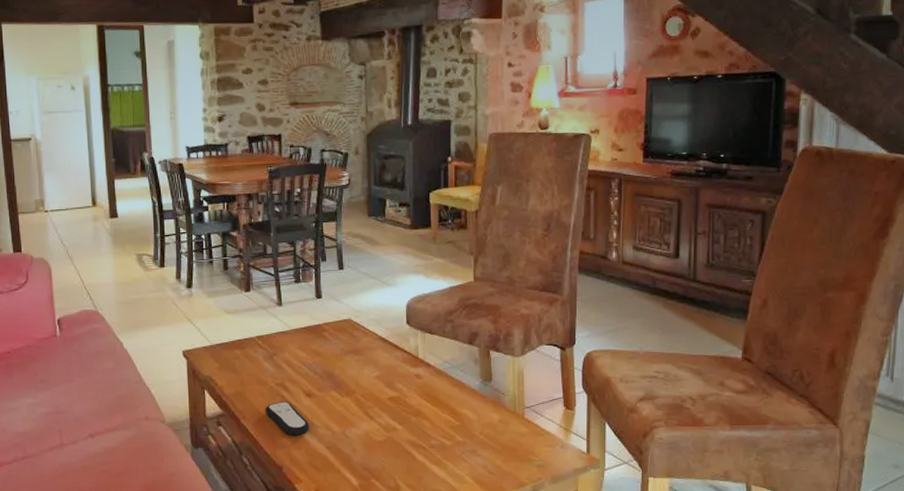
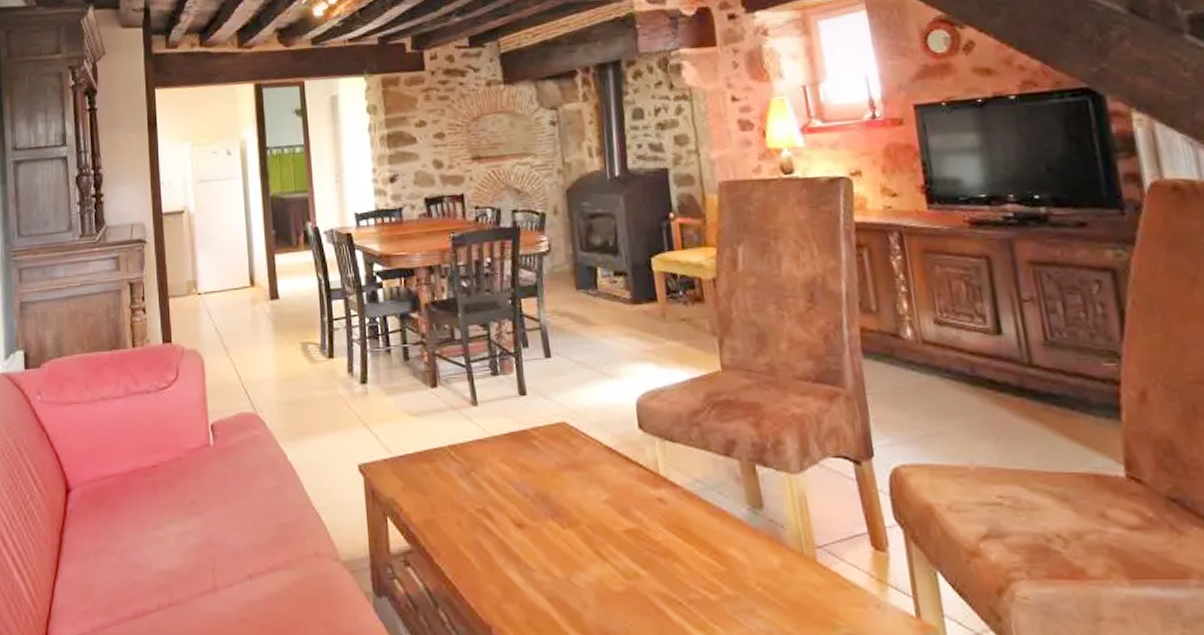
remote control: present [266,401,310,436] -> none [465,534,524,582]

